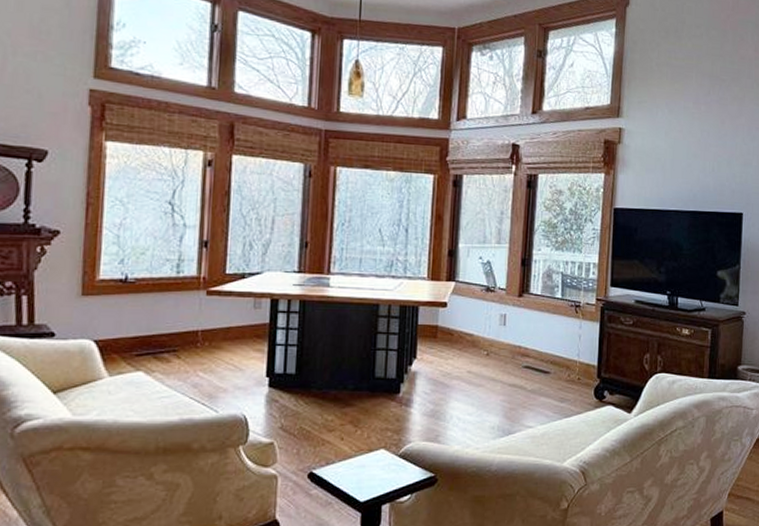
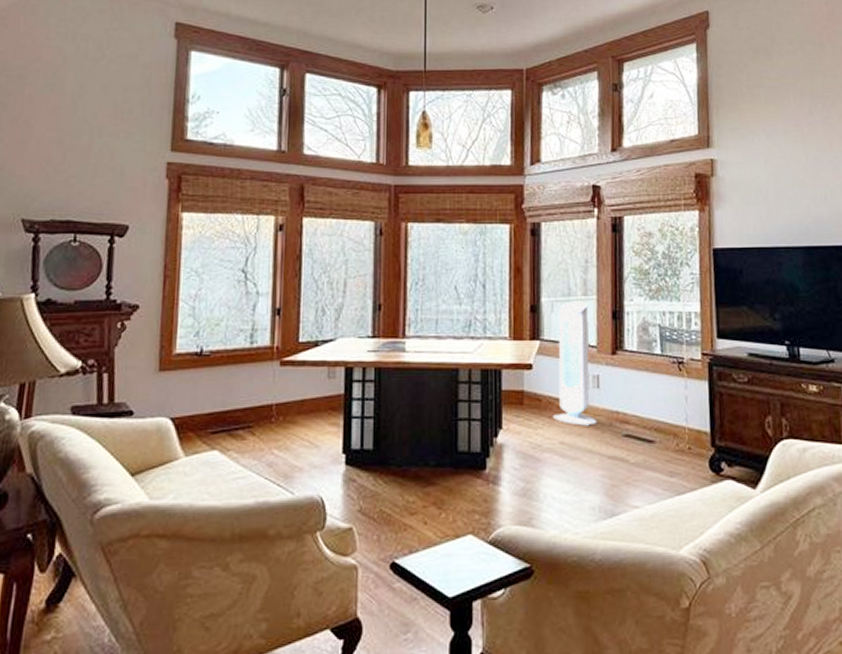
air purifier: none [462,248,501,358] -> present [552,301,597,426]

